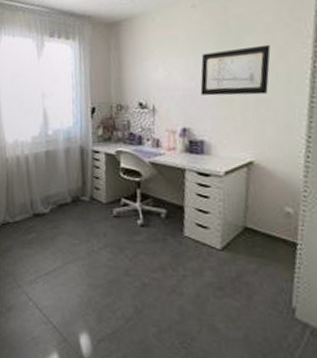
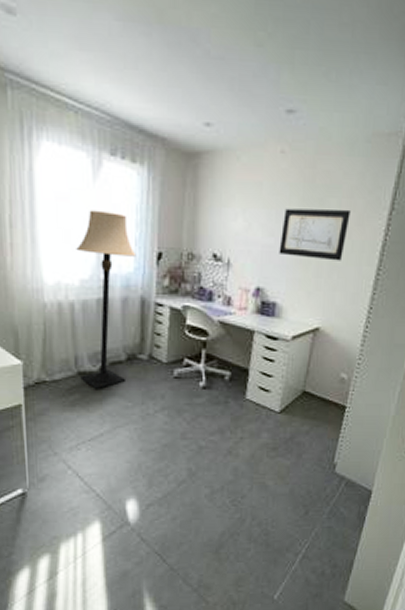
lamp: none [28,80,75,228] -> present [76,210,137,389]

